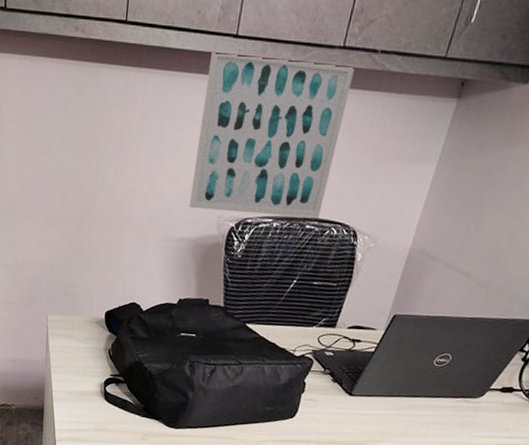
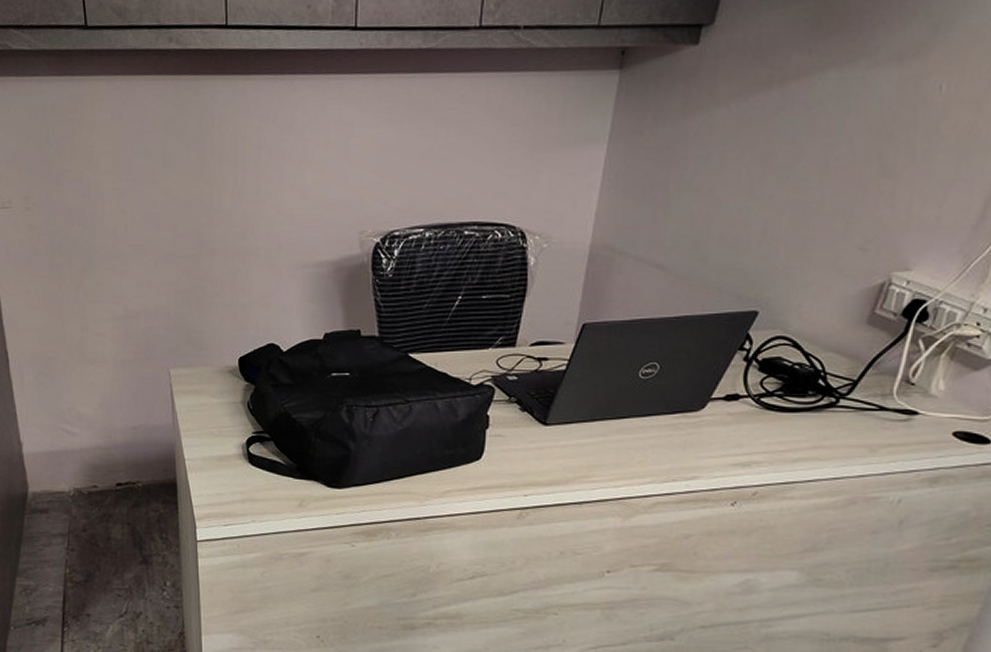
wall art: present [189,52,356,218] -> none [324,45,497,227]

